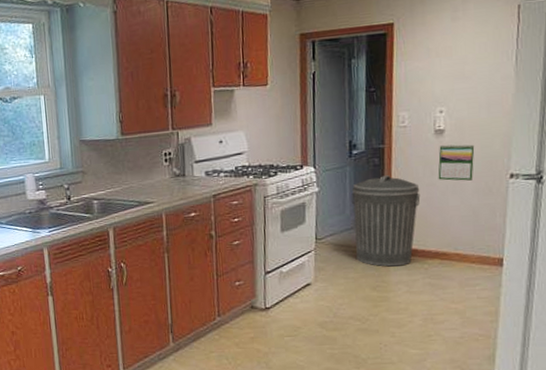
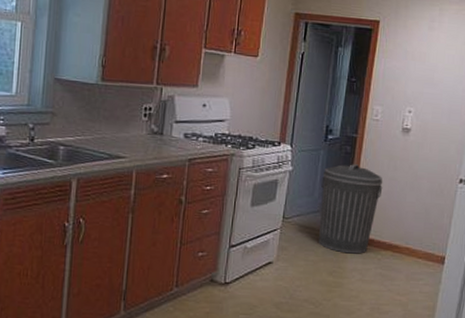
calendar: present [438,144,475,181] -> none [400,142,434,180]

